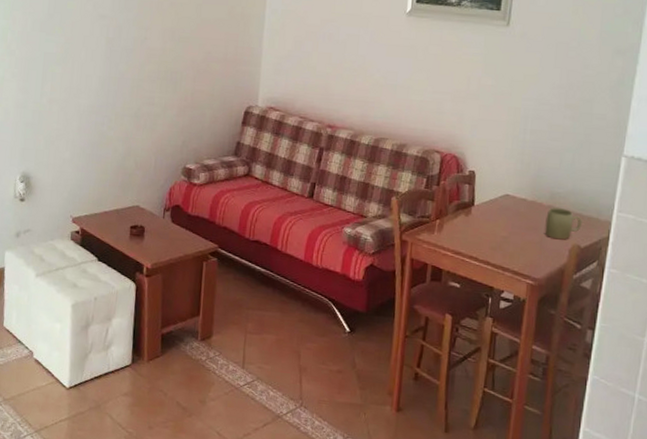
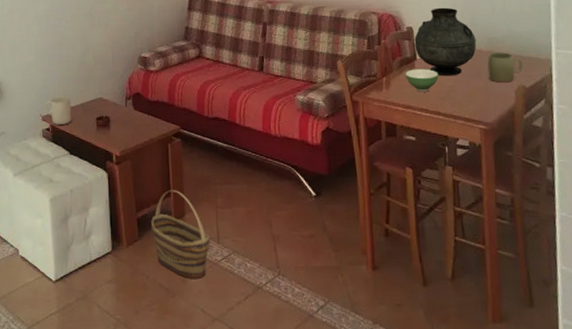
mug: none [76,199,105,229] -> present [45,96,72,125]
basket: none [175,309,235,402] -> present [151,190,210,279]
bowl: none [459,214,494,240] -> present [404,68,439,92]
vase: none [474,154,539,227] -> present [414,7,477,76]

